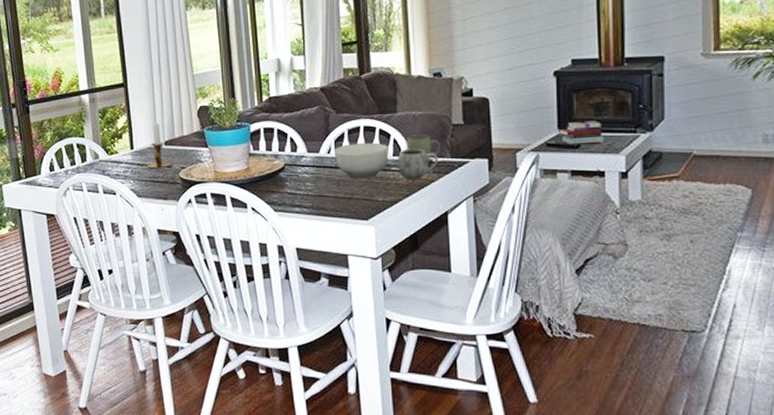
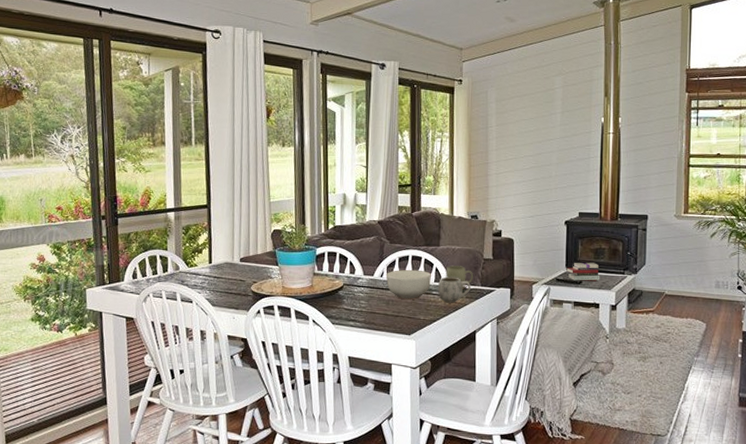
candlestick: present [147,122,173,168] -> none [222,241,246,281]

